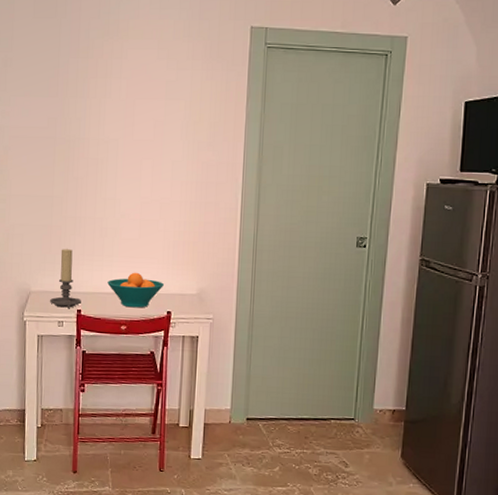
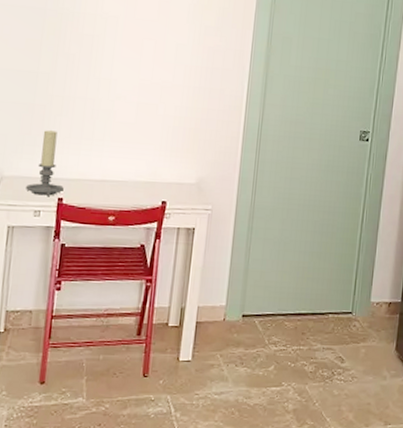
fruit bowl: present [107,272,165,308] -> none [96,158,161,197]

